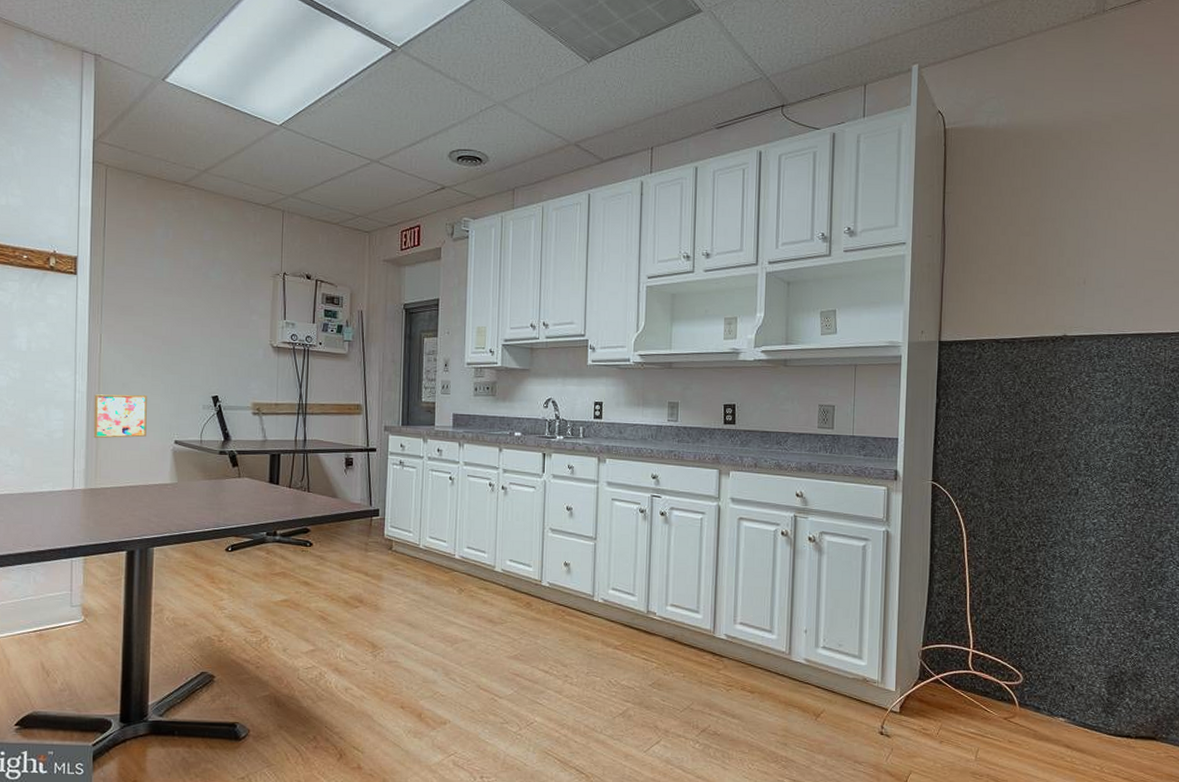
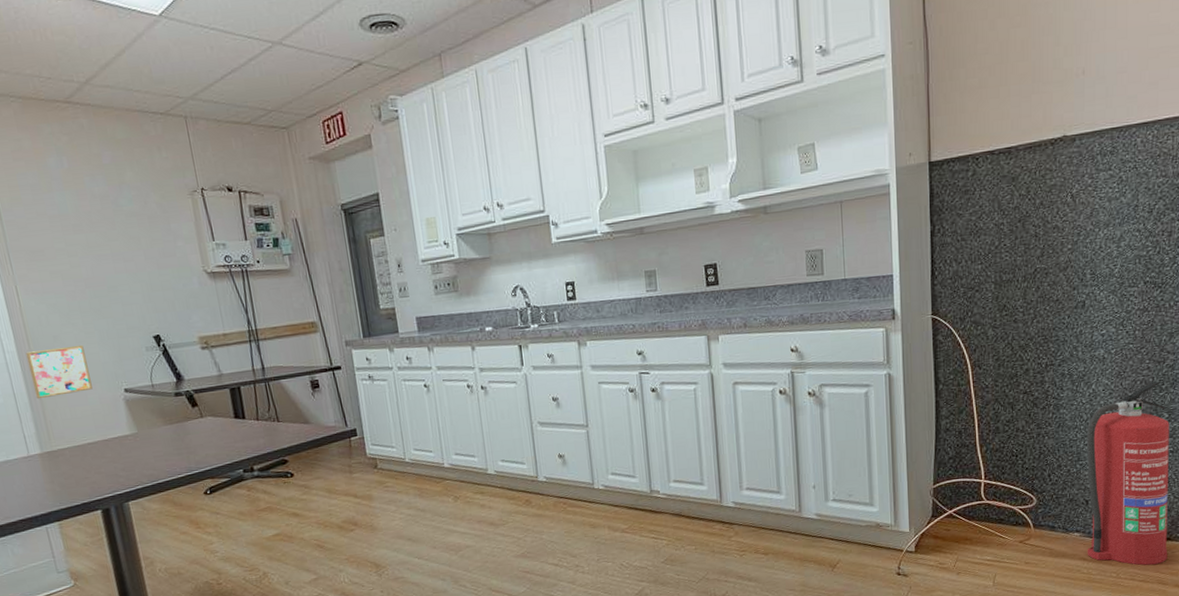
fire extinguisher: none [1071,576,1157,763] -> present [1086,381,1170,566]

